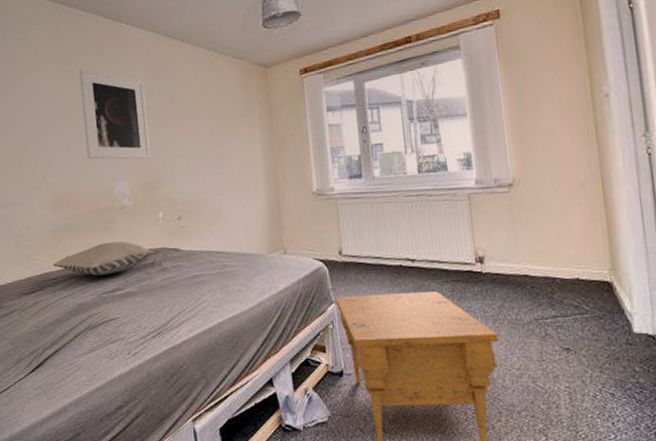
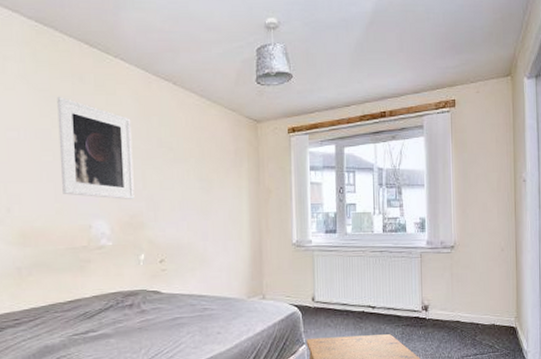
pillow: present [52,241,153,276] -> none [15,282,132,317]

